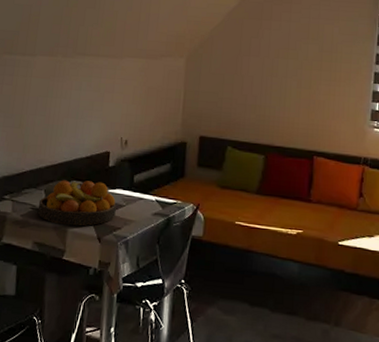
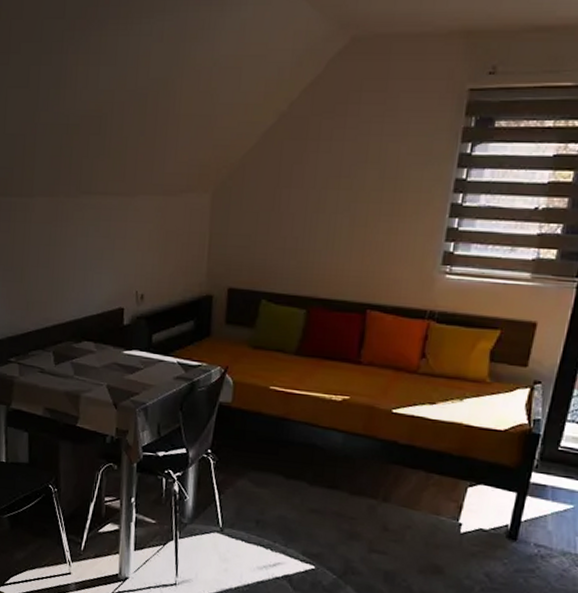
fruit bowl: present [37,180,117,226] -> none [46,340,133,391]

